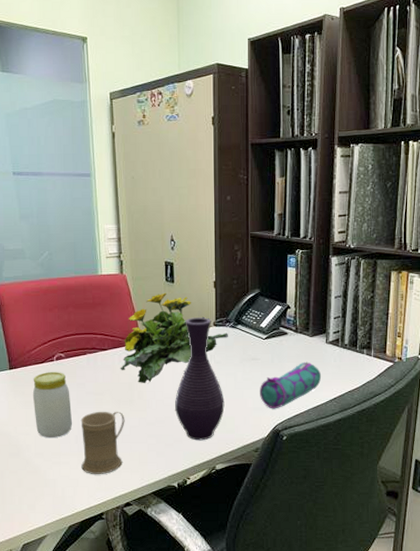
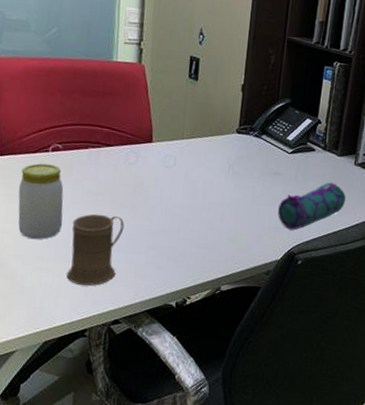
flowering plant: present [120,292,228,383] -> none [125,90,251,188]
vase: present [175,317,225,441] -> none [182,121,239,257]

